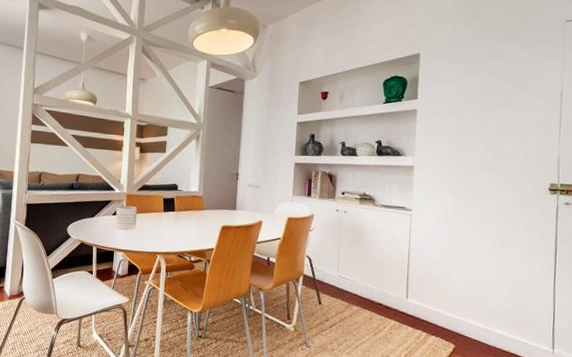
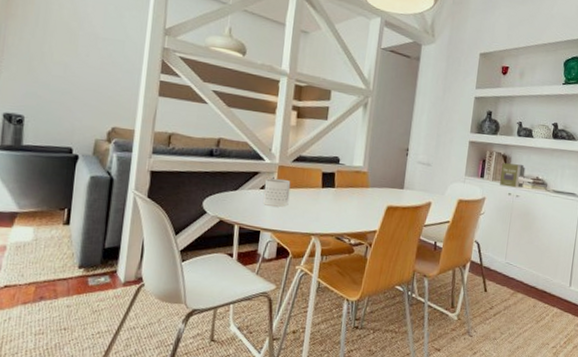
books: none [327,181,352,204] -> present [500,163,526,188]

